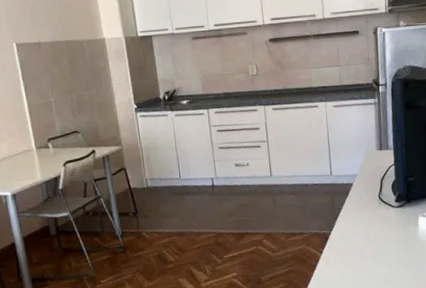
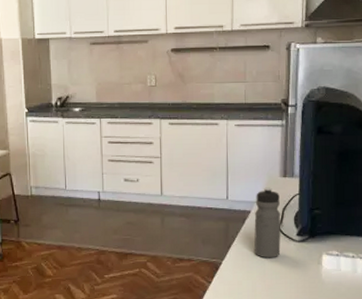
water bottle: none [356,160,382,225] -> present [254,187,281,259]

